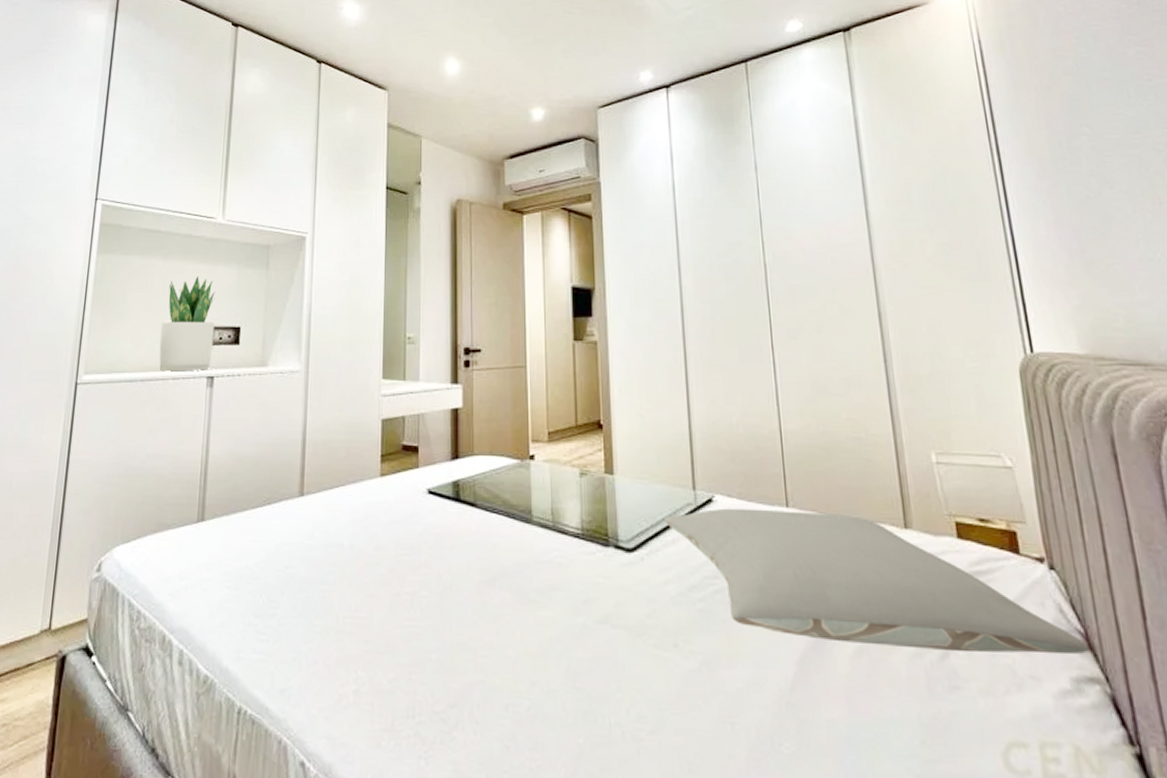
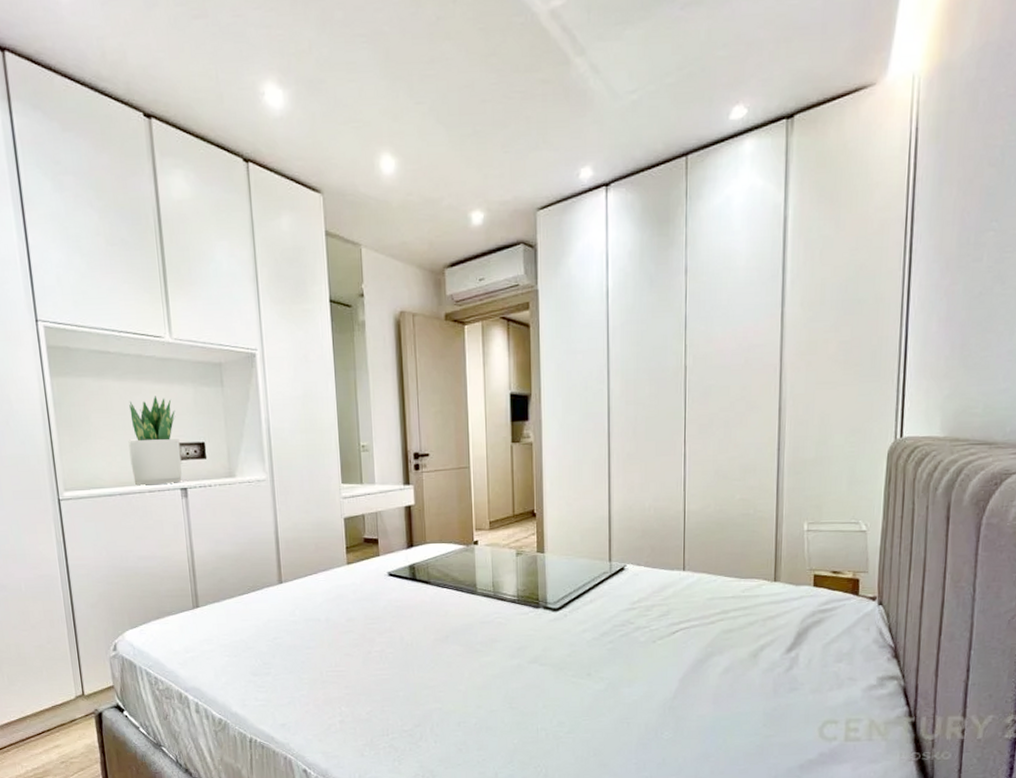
pillow: present [664,508,1090,655] -> none [585,573,896,666]

